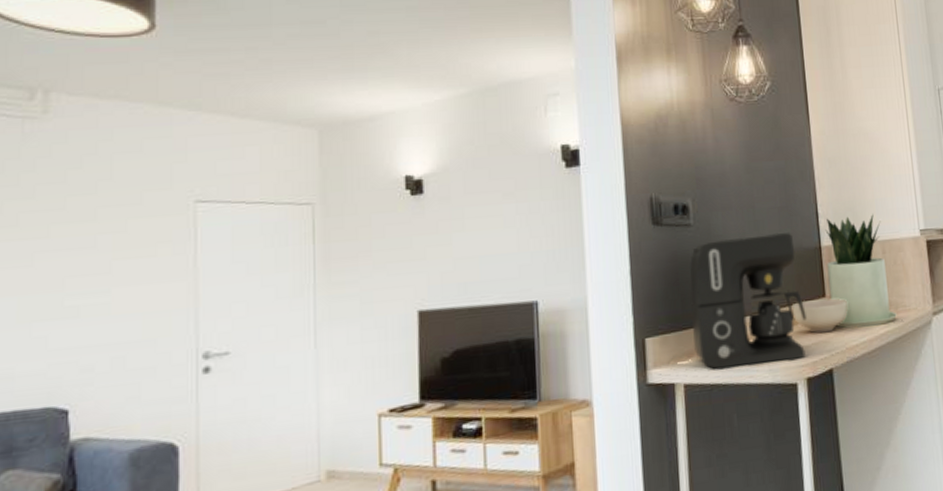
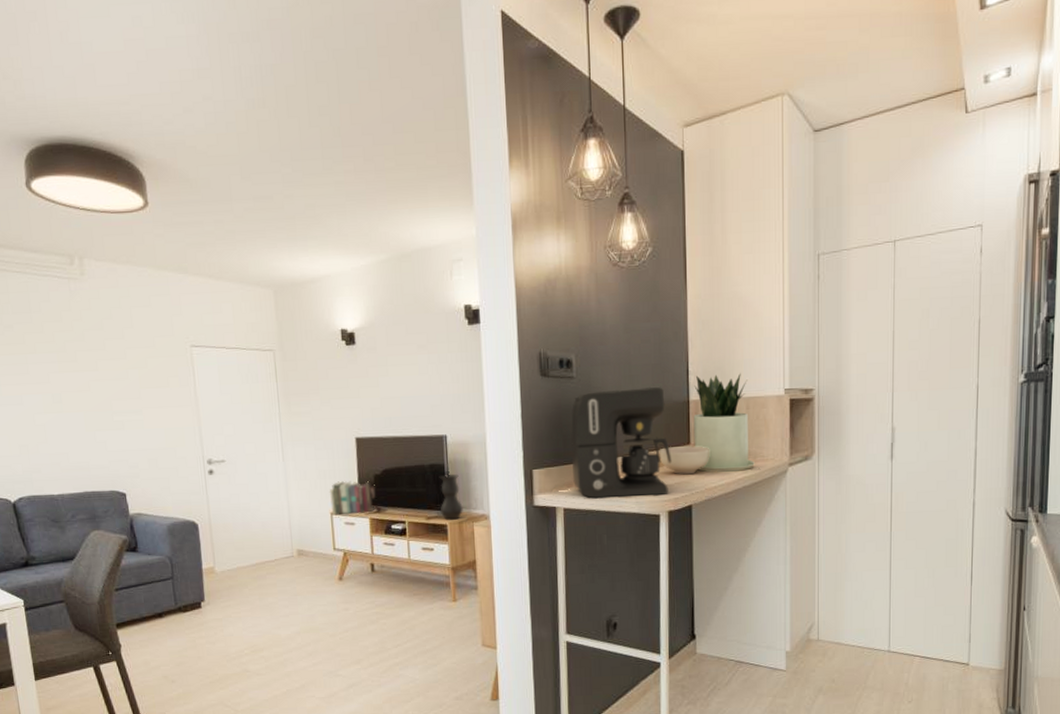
books: none [377,367,451,418] -> present [329,481,383,516]
vase: none [527,349,558,413] -> present [439,473,463,521]

